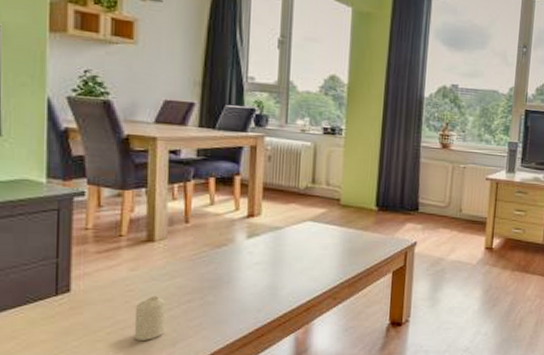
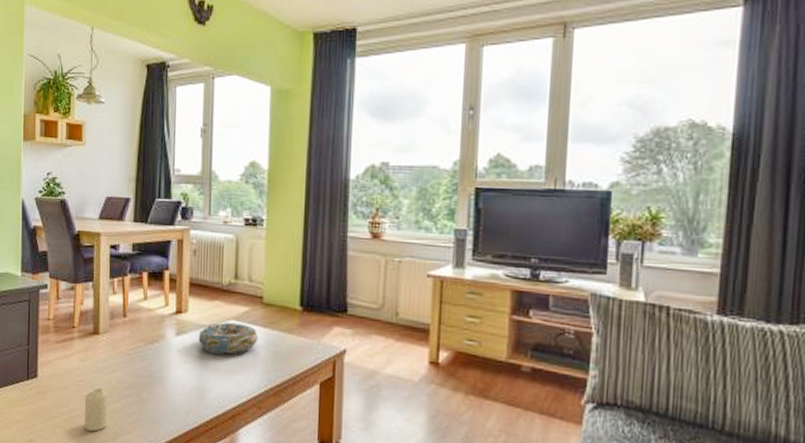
decorative bowl: none [272,223,335,253] -> present [198,322,258,354]

